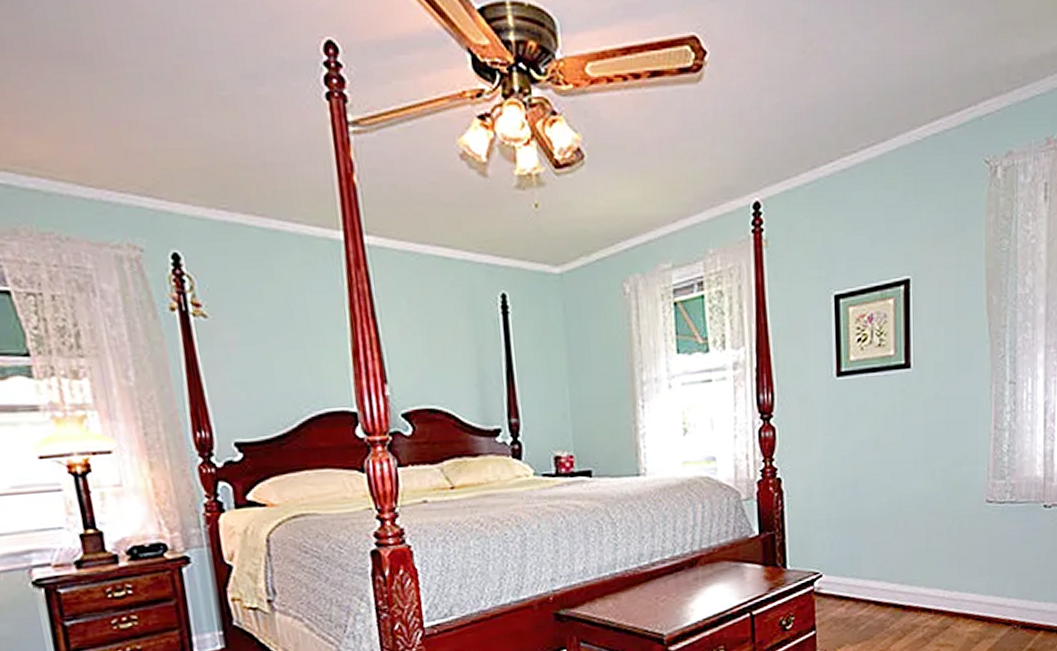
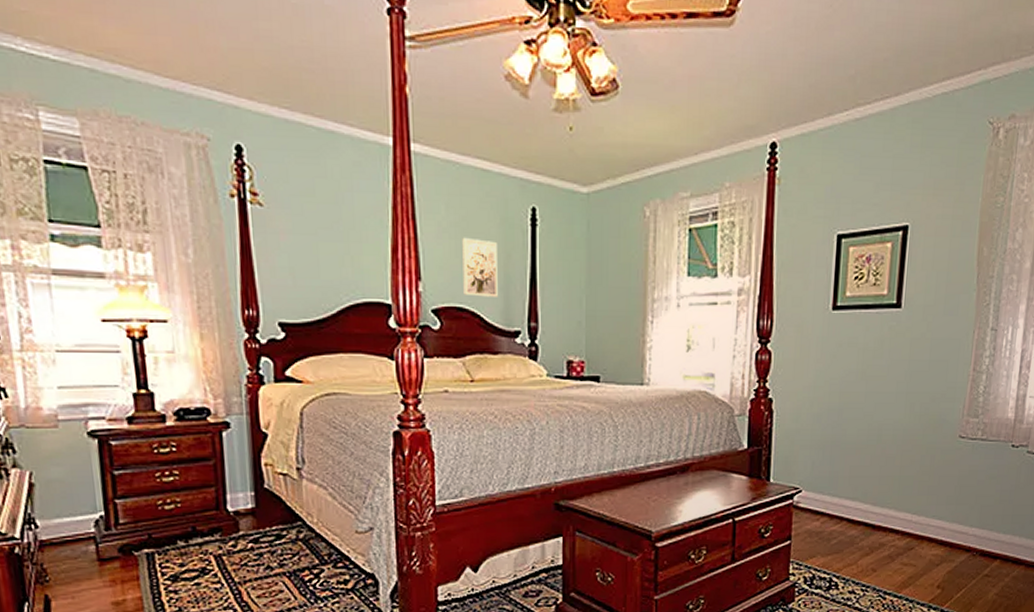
wall art: none [428,332,473,396] -> present [462,237,498,297]

